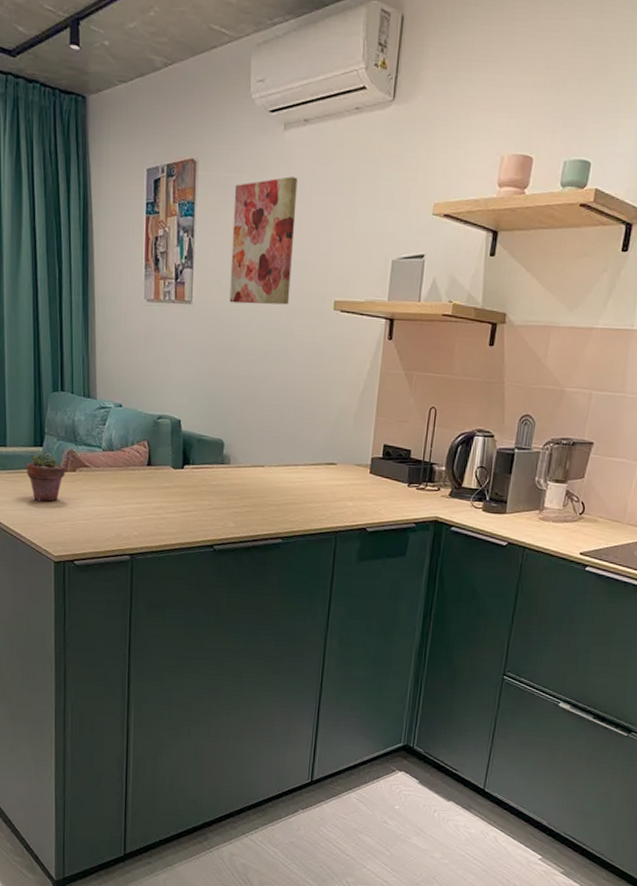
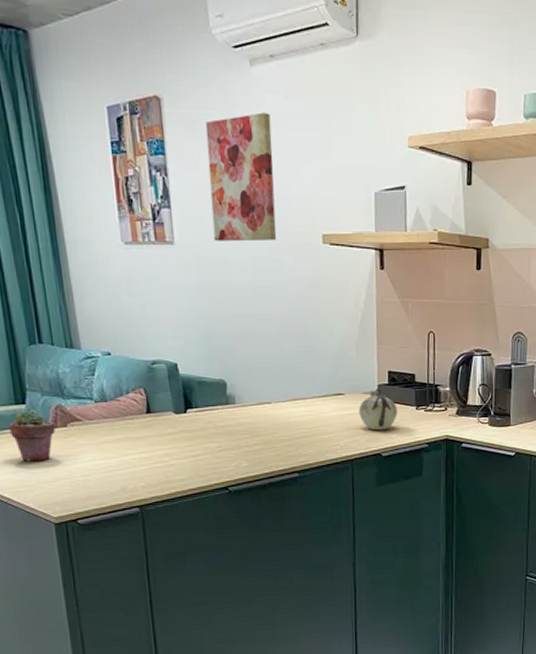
teapot: none [349,461,389,505] -> present [359,388,398,431]

